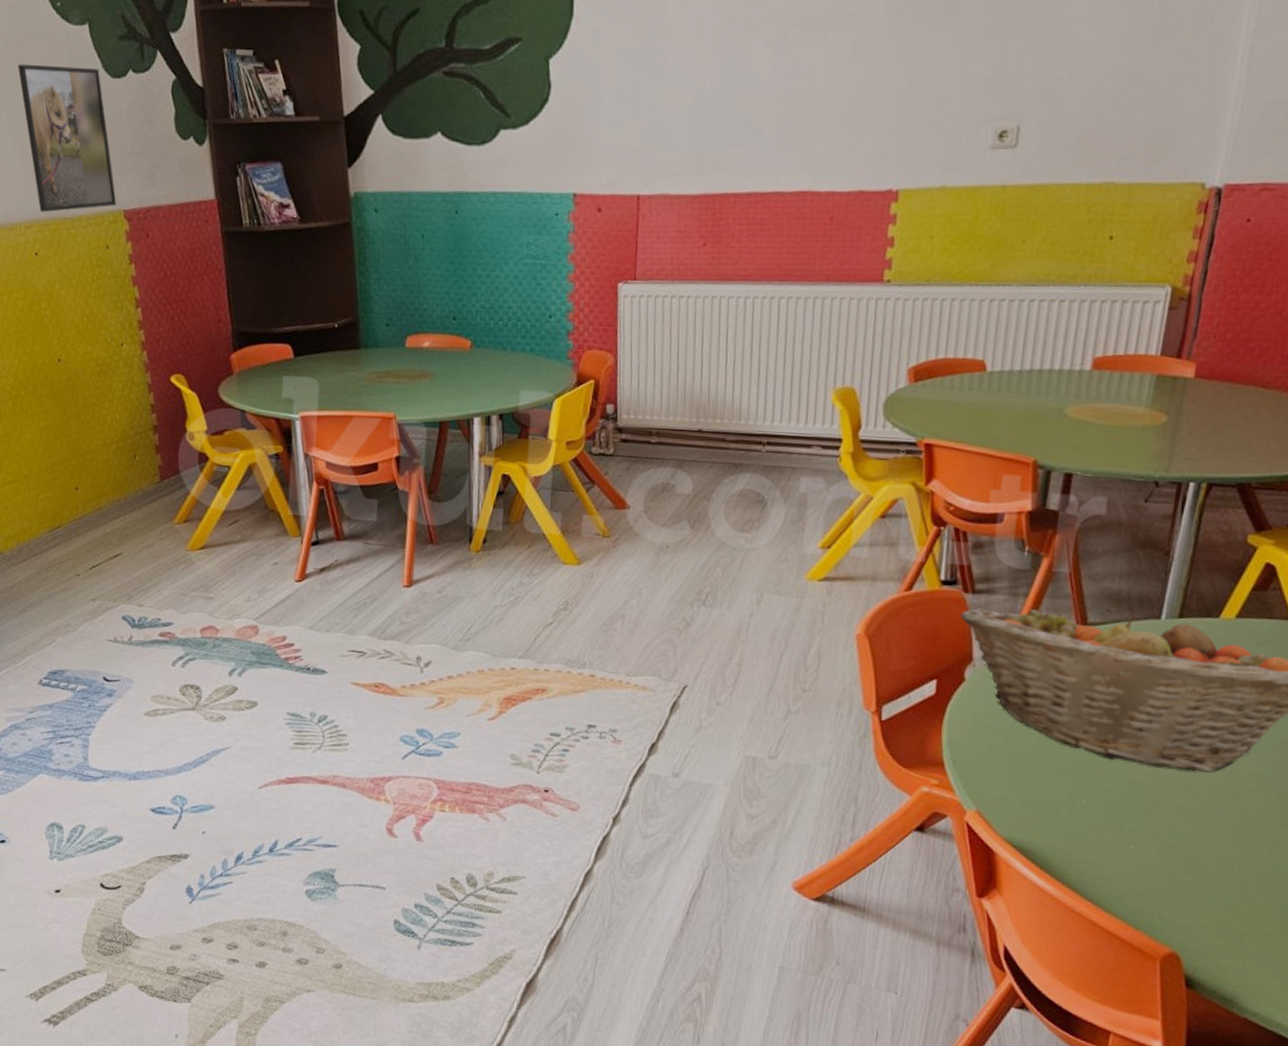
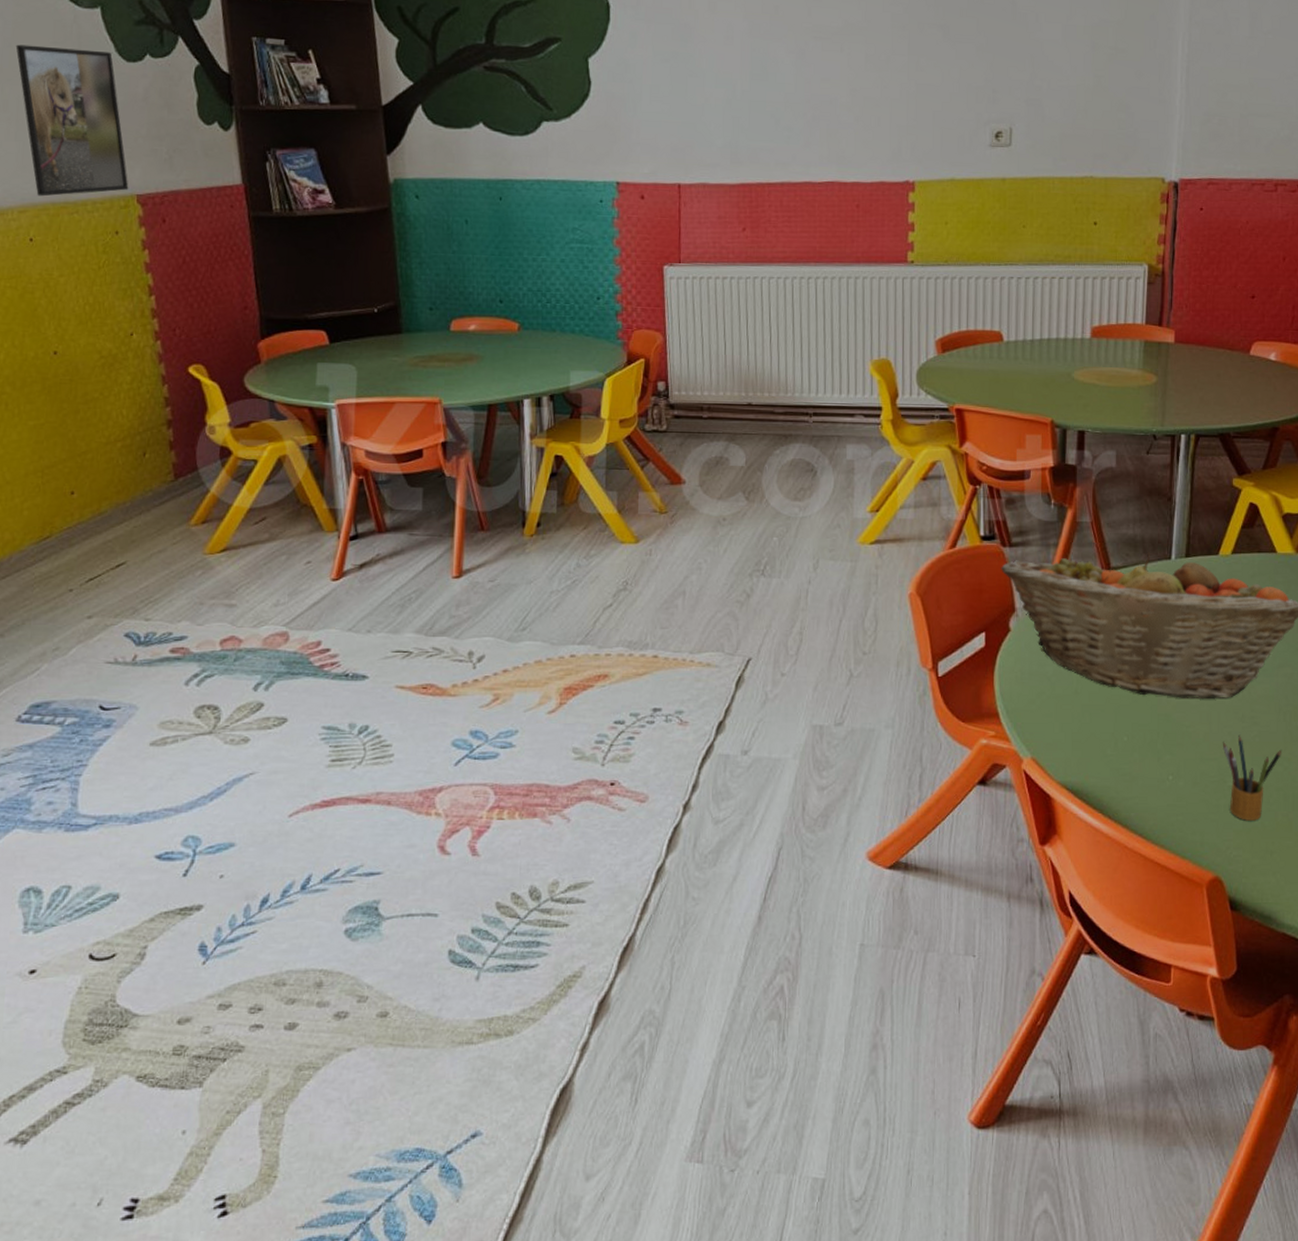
pencil box: none [1197,811,1269,901] -> present [1222,734,1281,821]

